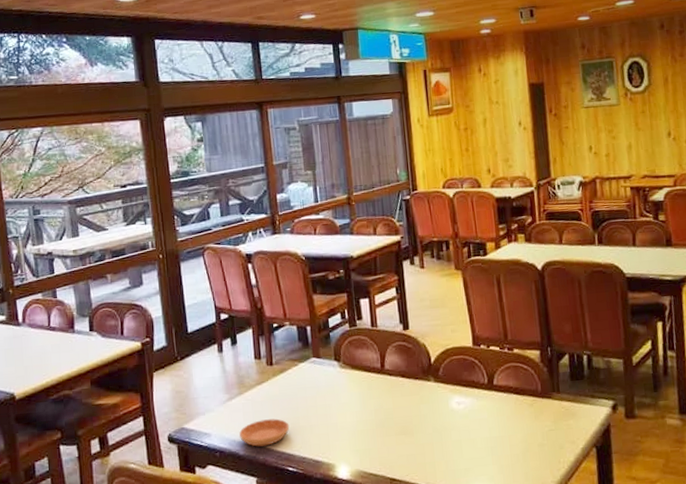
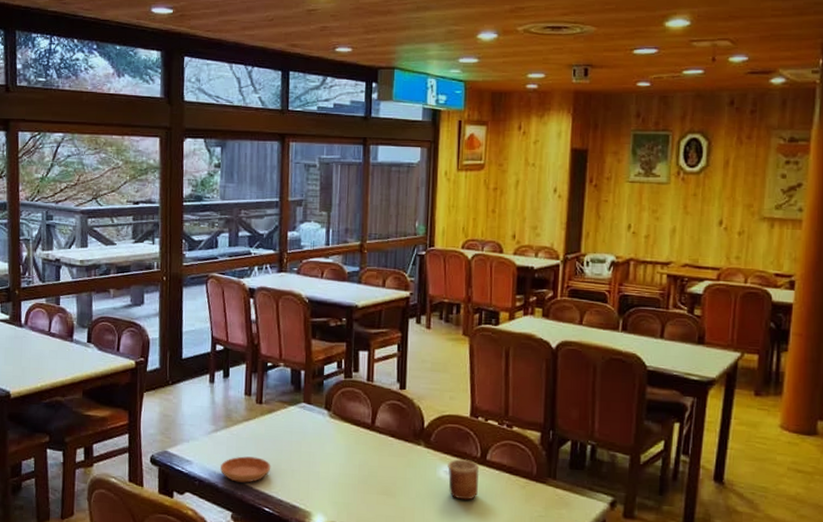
cup: none [458,386,490,427] -> present [448,458,480,501]

